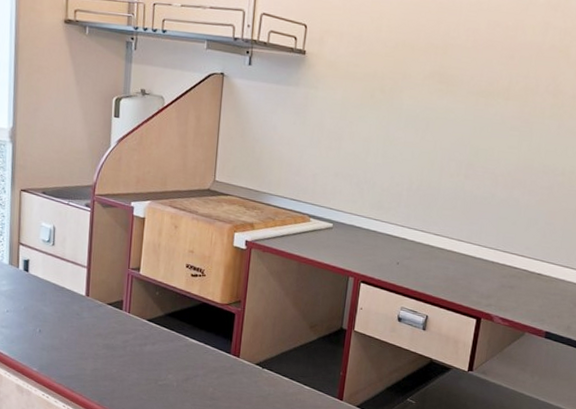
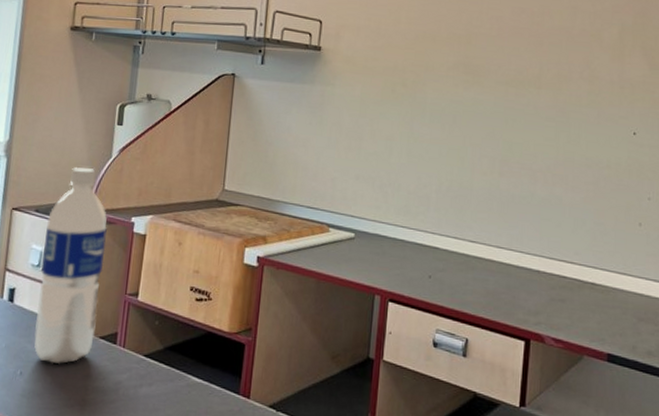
water bottle: none [49,155,110,325] -> present [34,167,108,365]

